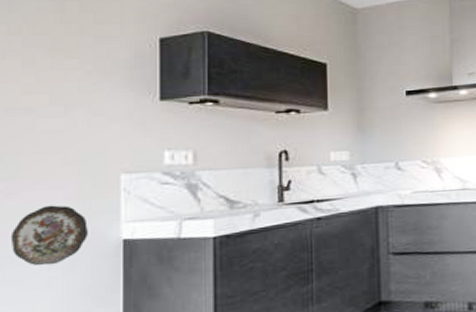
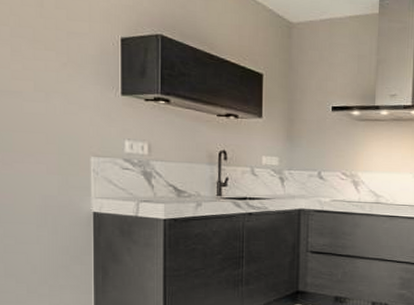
decorative plate: present [10,205,88,266] -> none [8,177,66,226]

